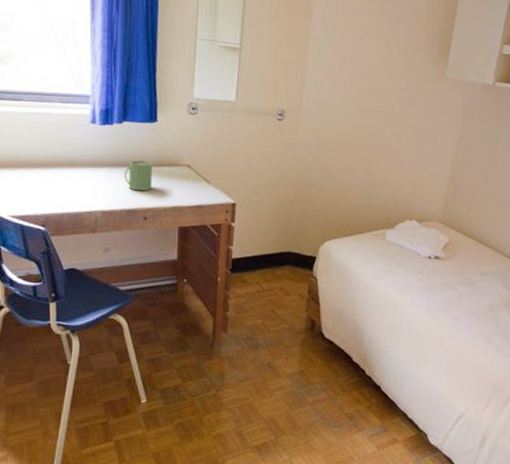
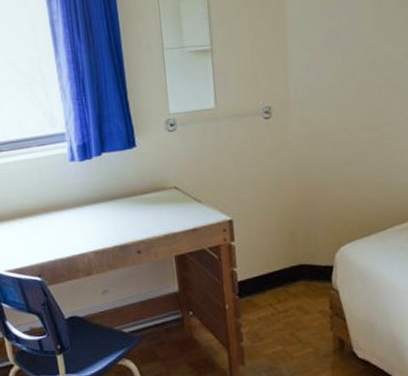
mug: present [124,160,153,191] -> none [111,190,141,224]

